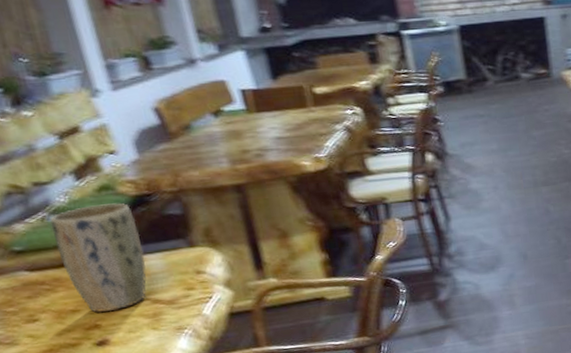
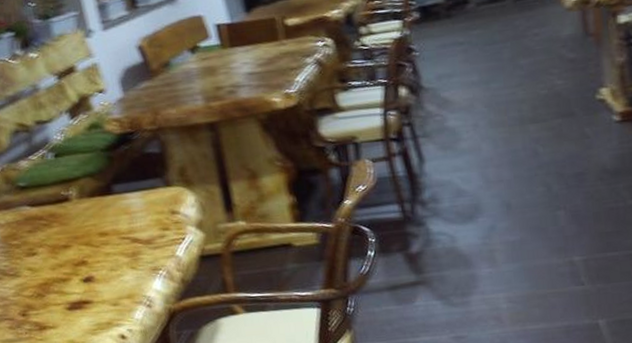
plant pot: present [49,203,147,313] -> none [48,141,127,250]

